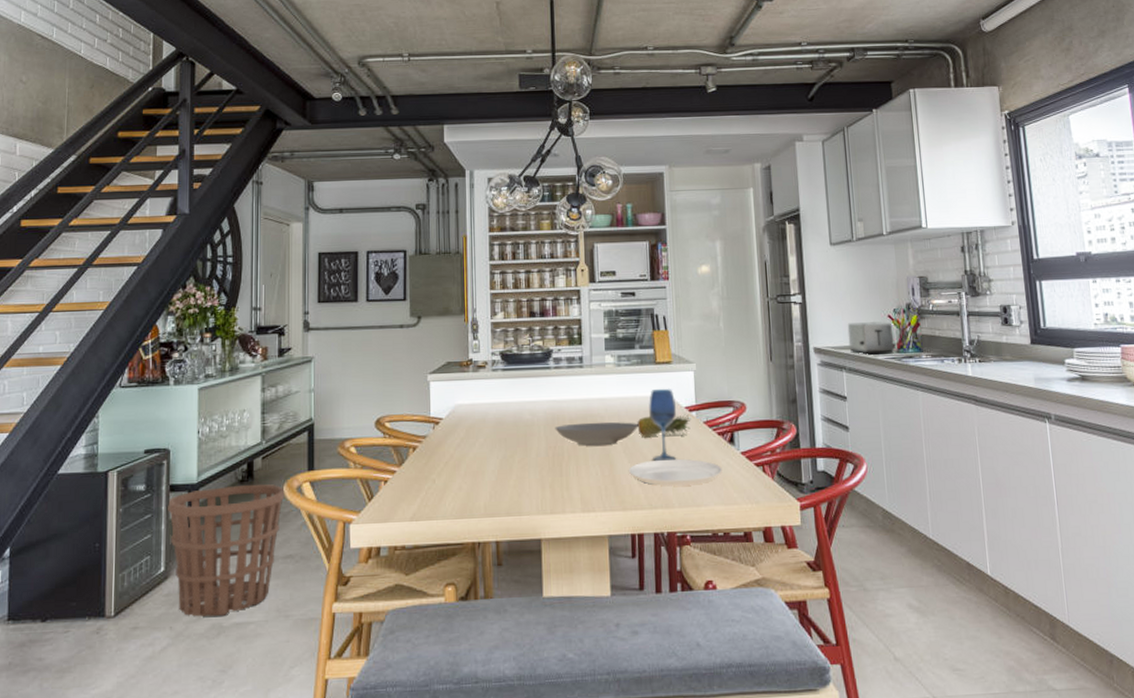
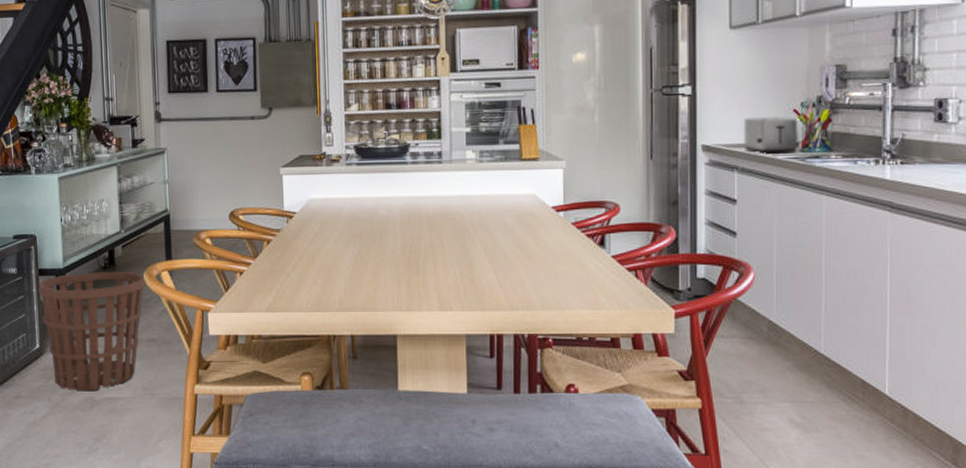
bowl: present [555,422,639,446] -> none [411,220,501,244]
plate: present [628,458,722,487] -> none [488,260,590,288]
fruit: present [637,414,691,438] -> none [499,214,558,238]
wineglass: present [649,388,677,461] -> none [512,186,543,262]

